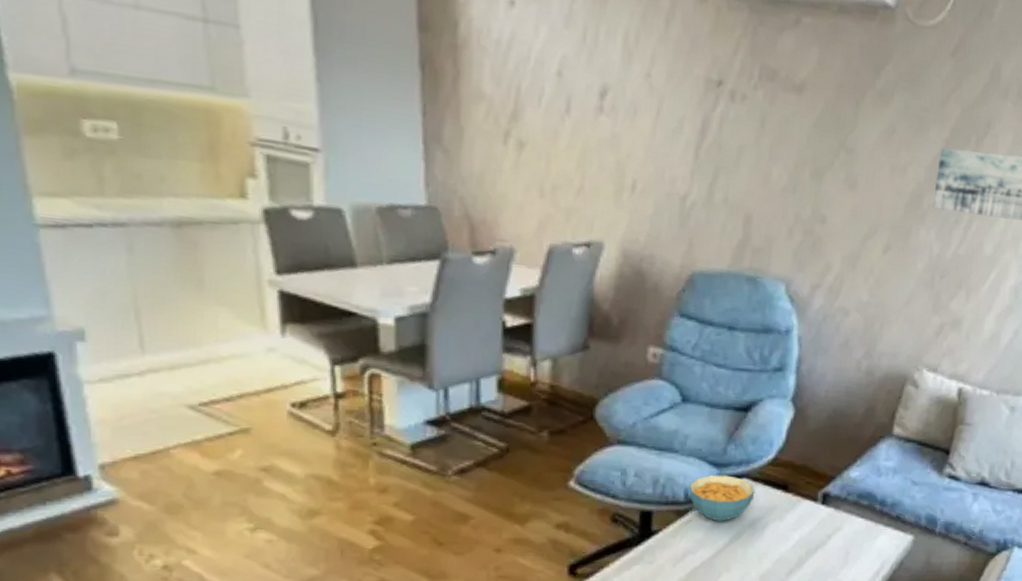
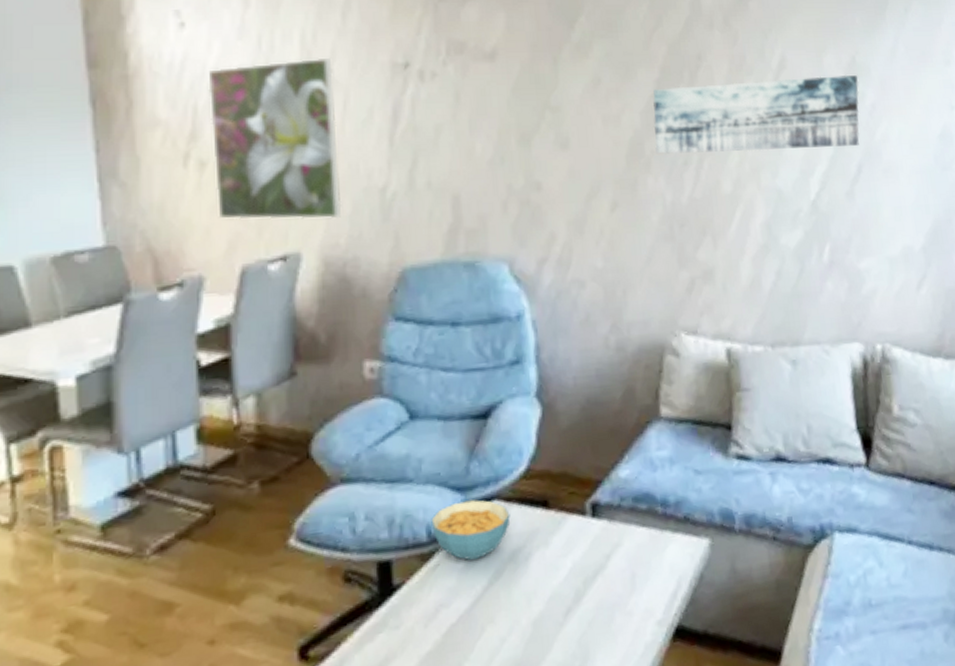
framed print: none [531,54,650,218] -> present [208,57,342,220]

